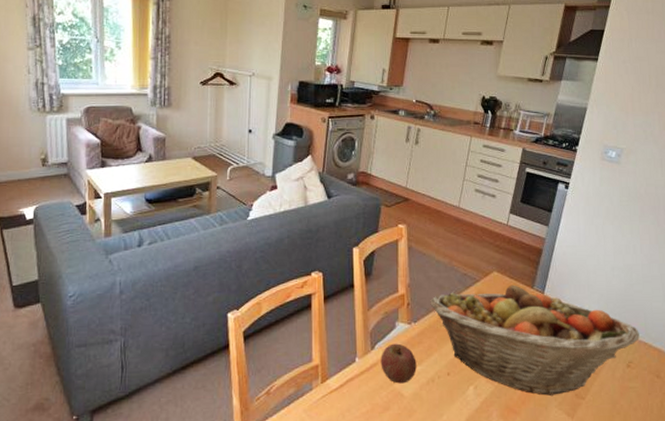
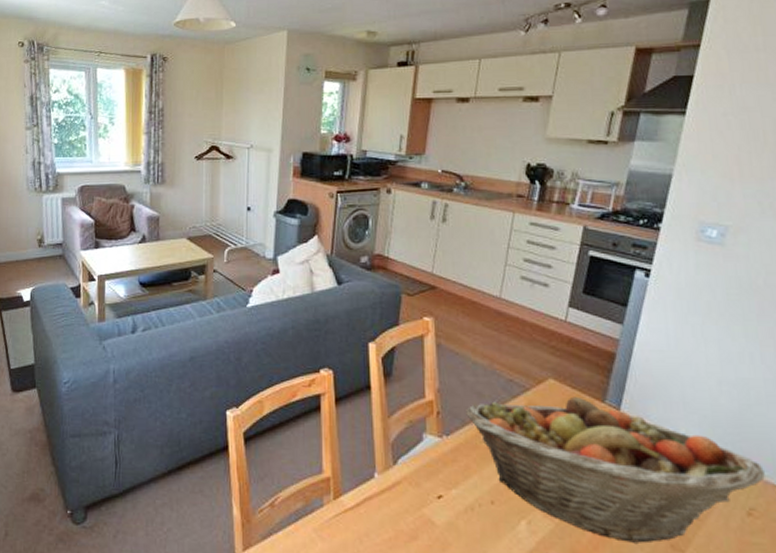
apple: present [380,343,417,384] -> none [405,459,451,509]

